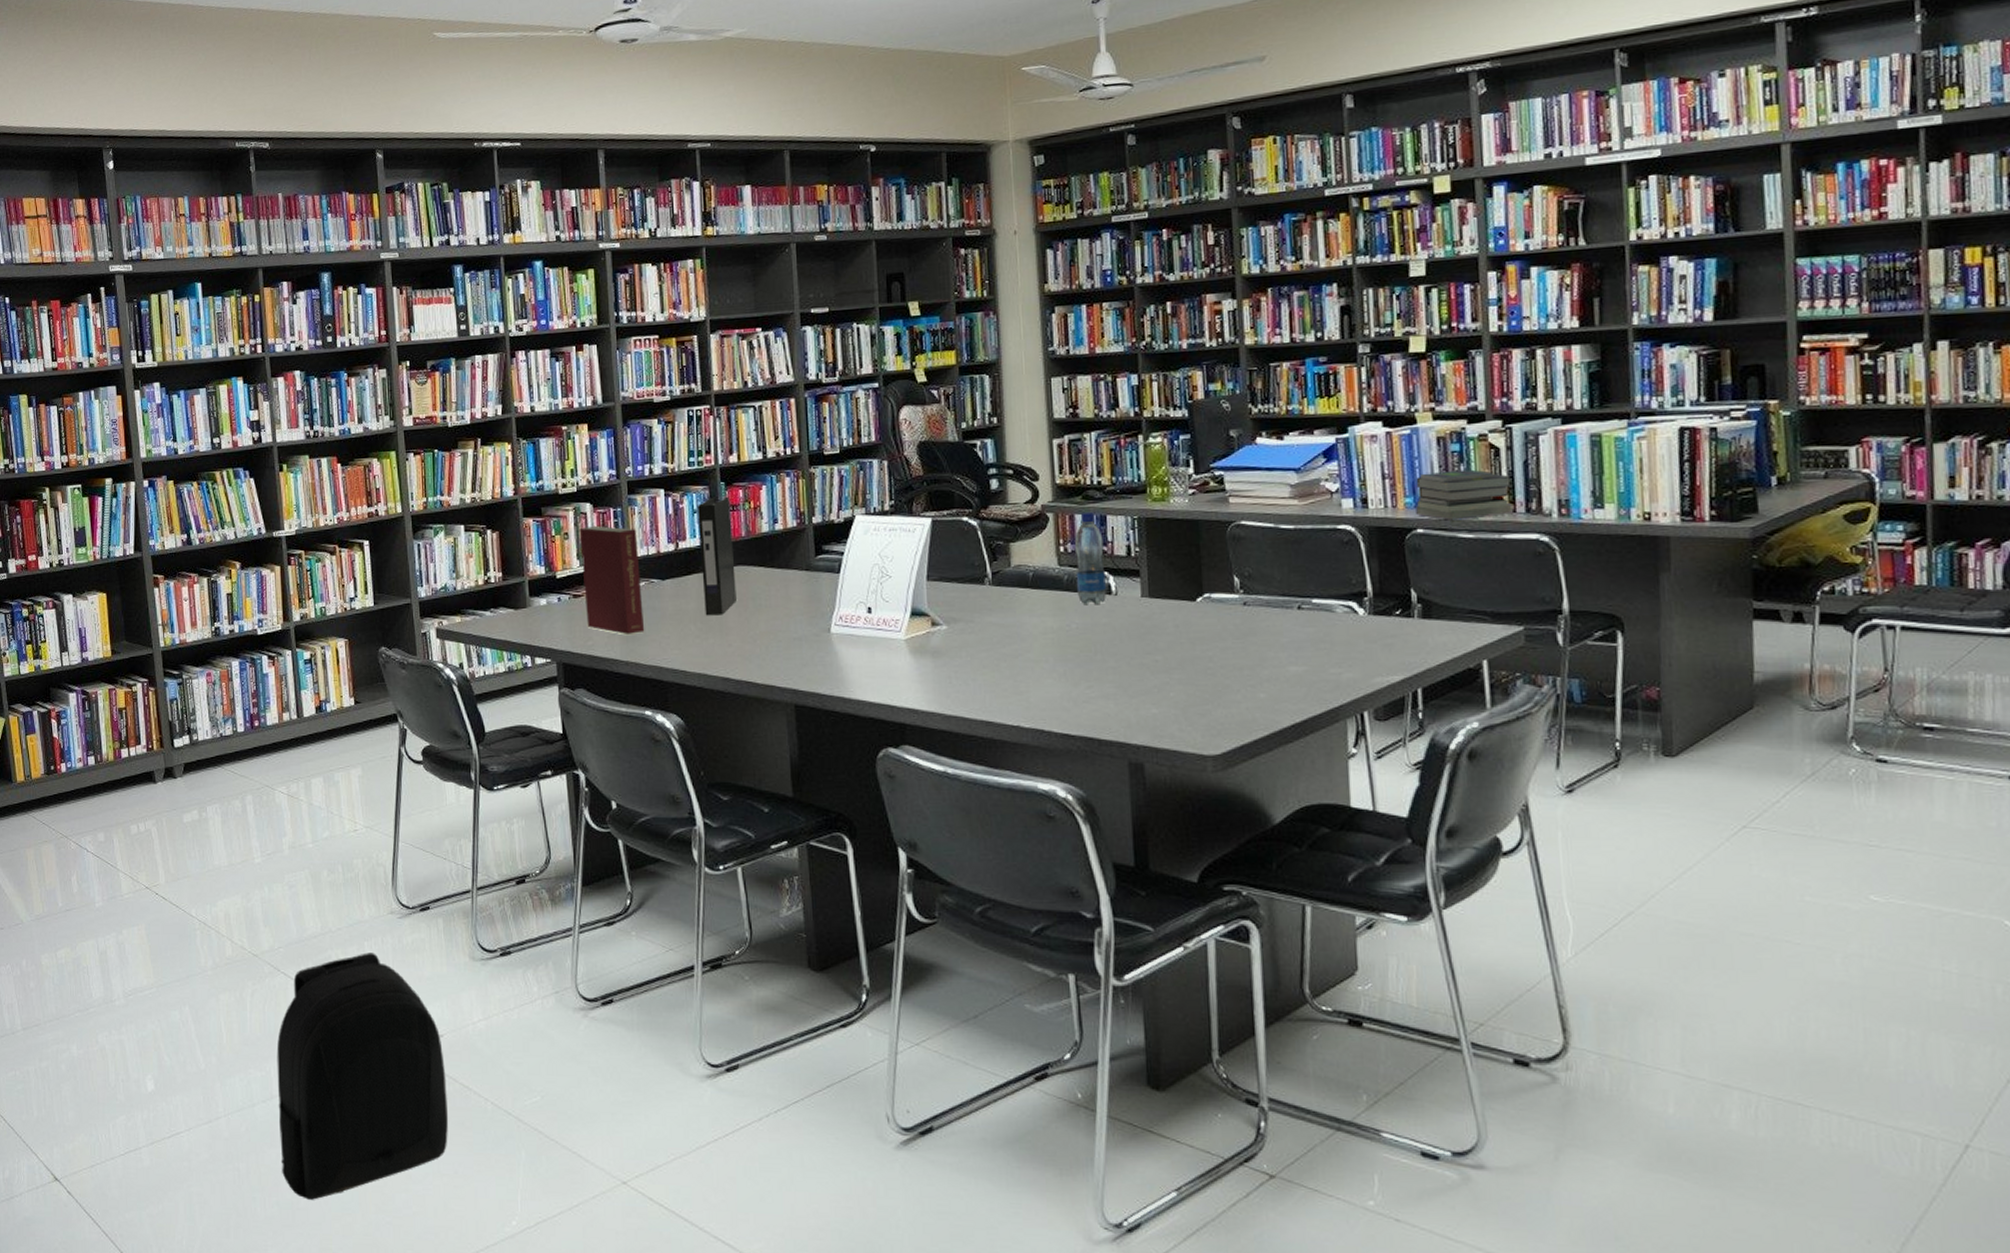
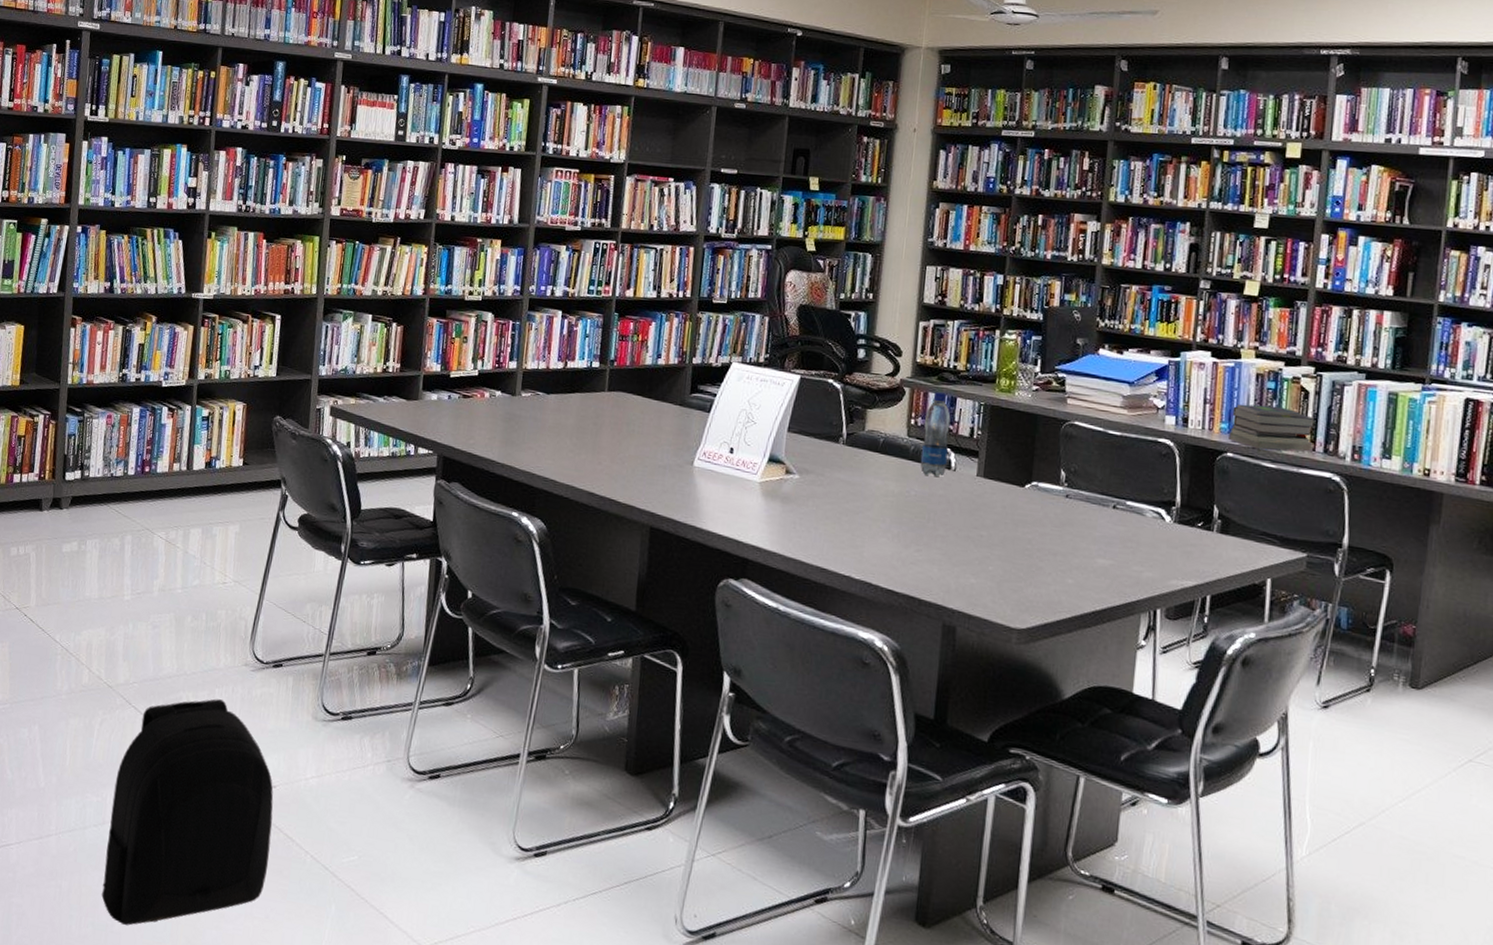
book: present [579,525,645,636] -> none [471,334,531,440]
binder: present [696,496,737,616] -> none [581,325,621,435]

